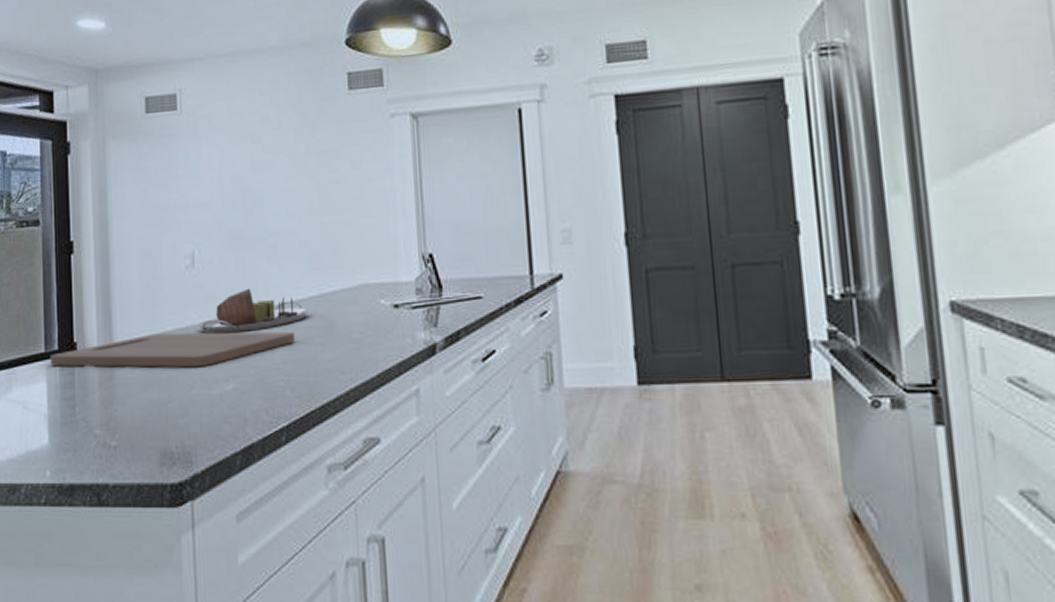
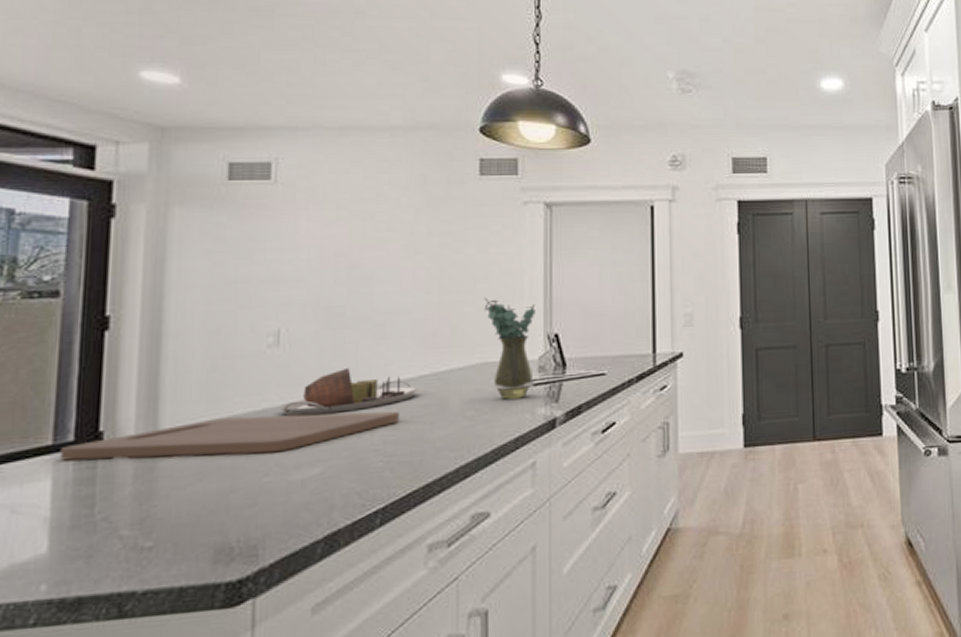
vase: none [361,217,411,322] -> present [484,298,536,399]

